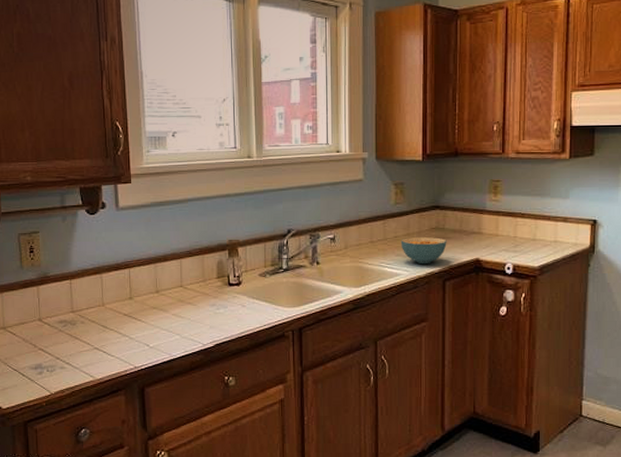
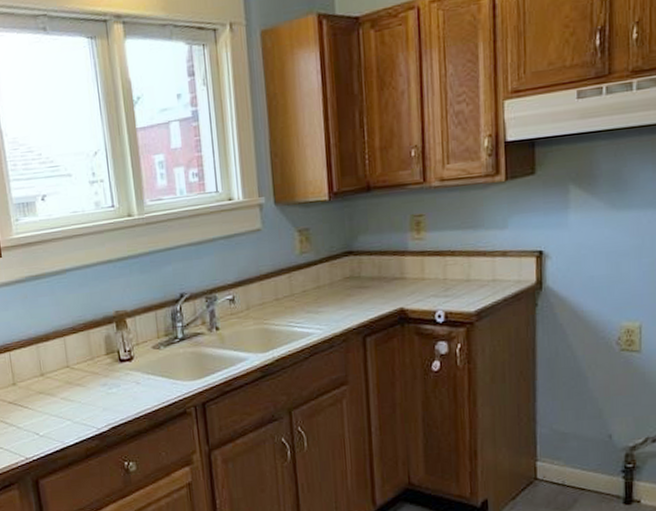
cereal bowl: present [400,237,447,265] -> none [310,288,365,321]

